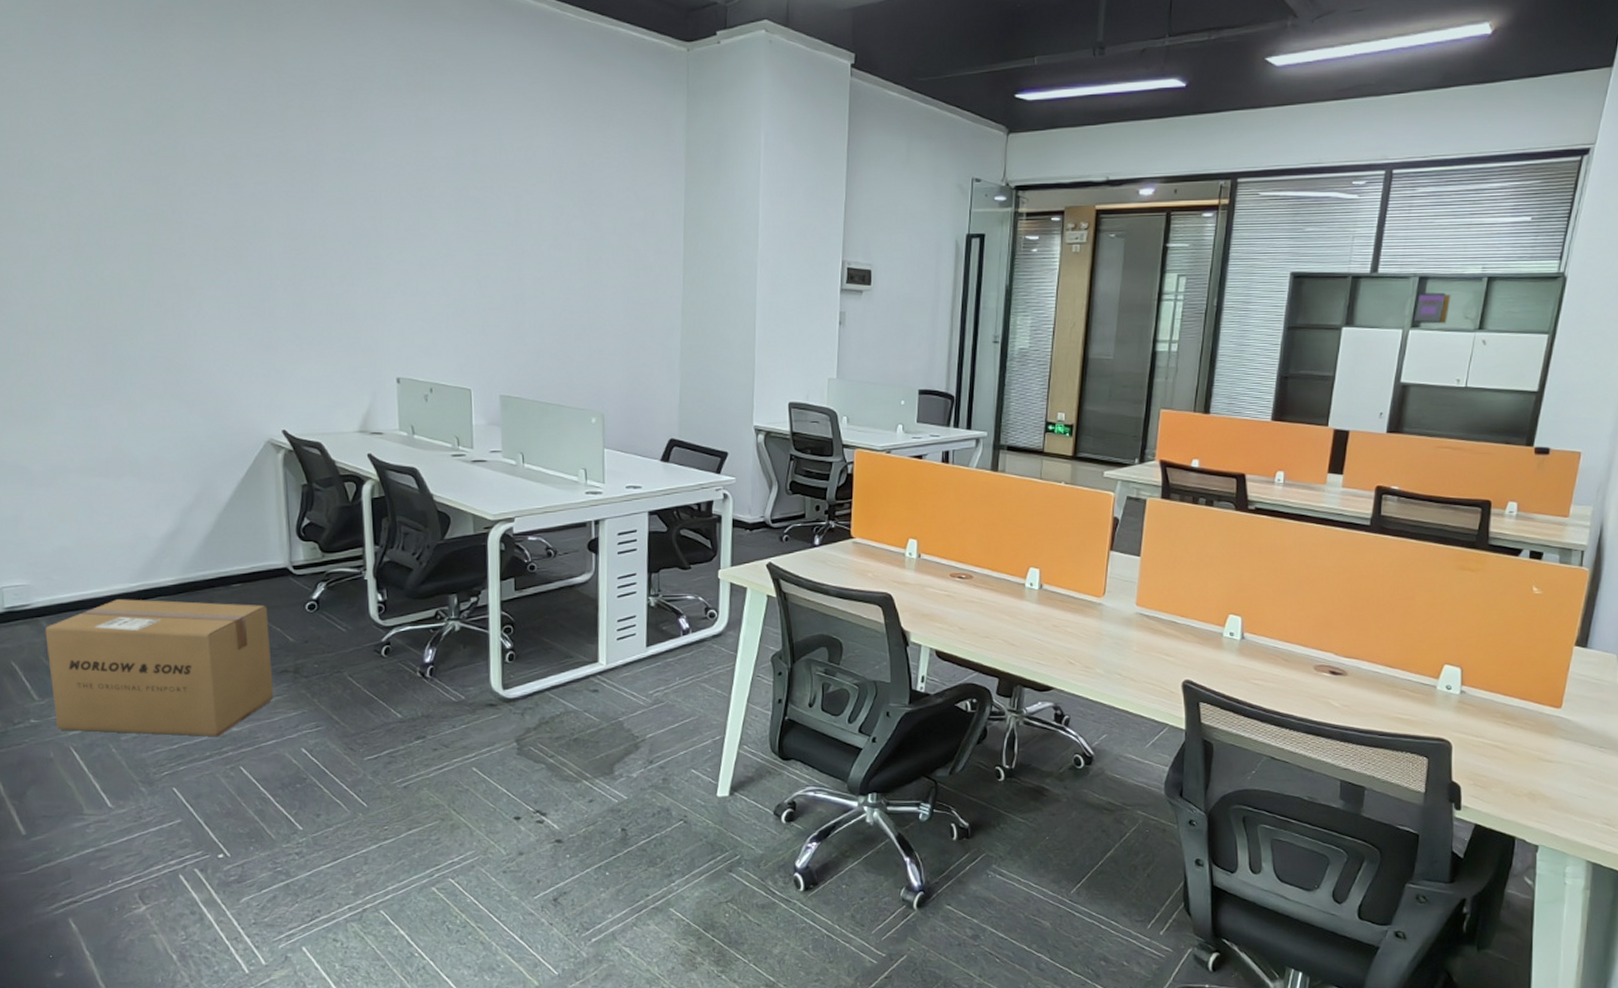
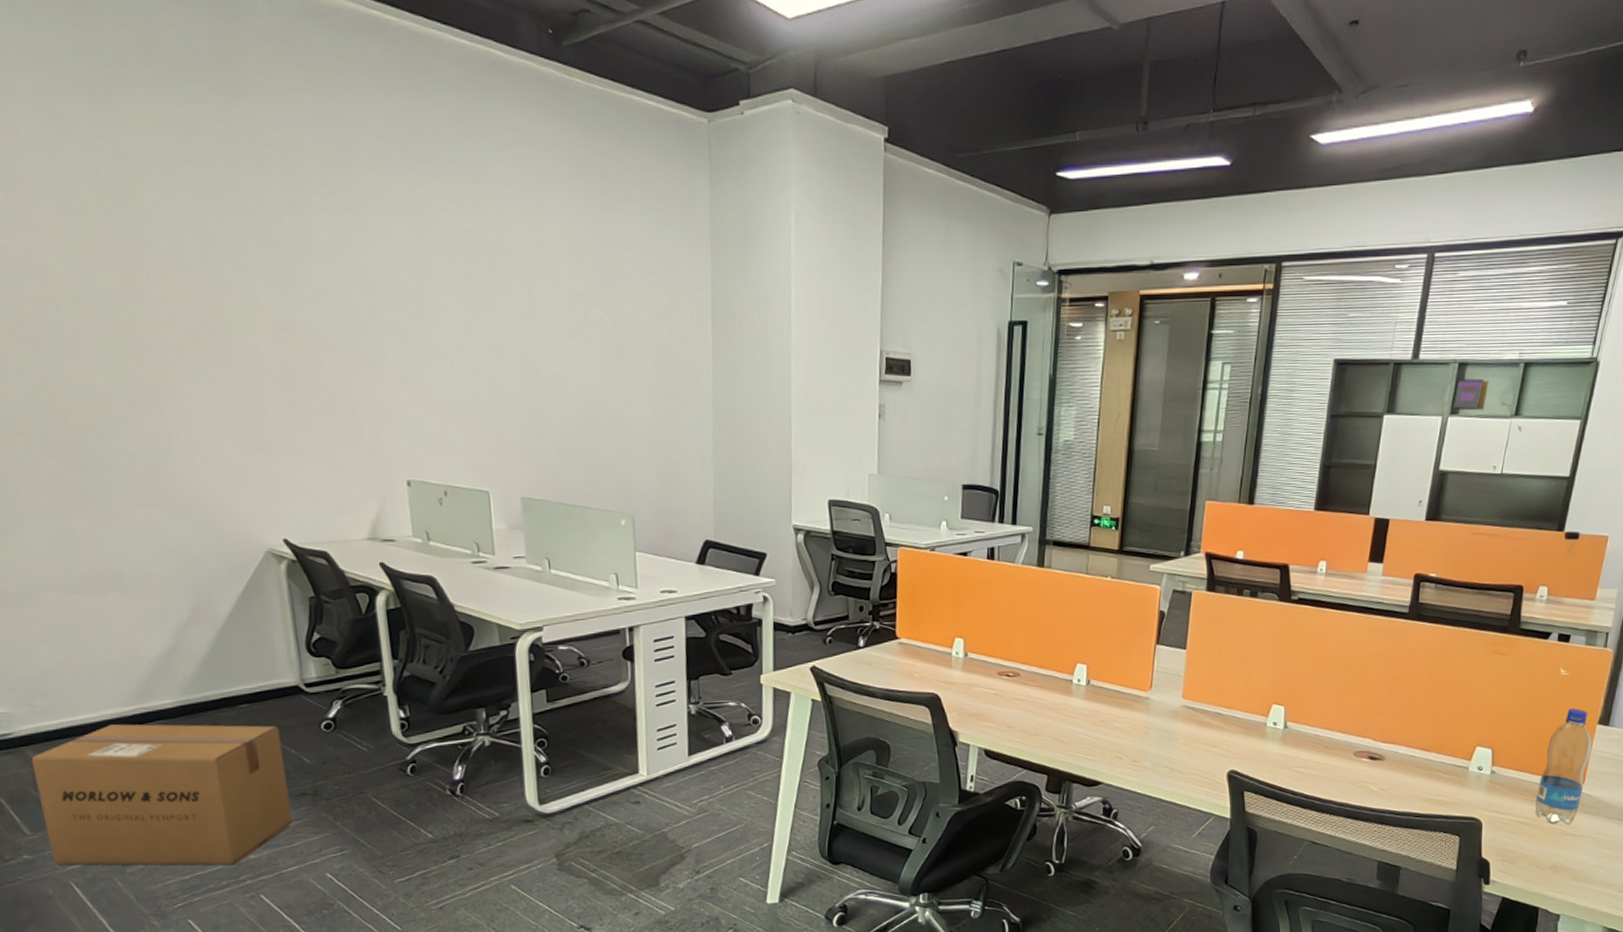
bottle: none [1509,628,1570,750] -> present [1535,708,1593,825]

